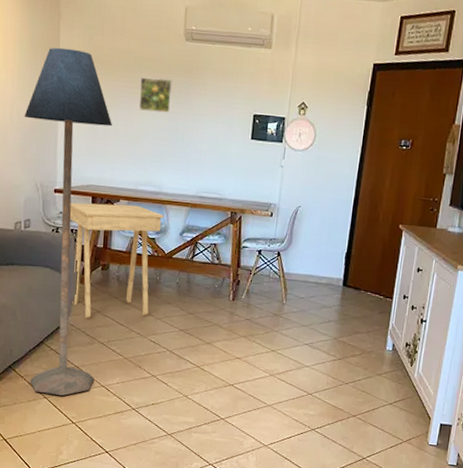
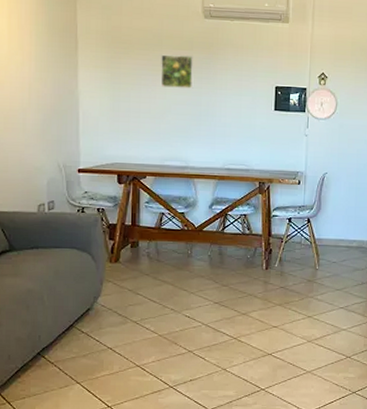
floor lamp: present [24,47,113,397] -> none [43,28,136,380]
side table: present [69,202,164,319] -> none [95,180,192,298]

